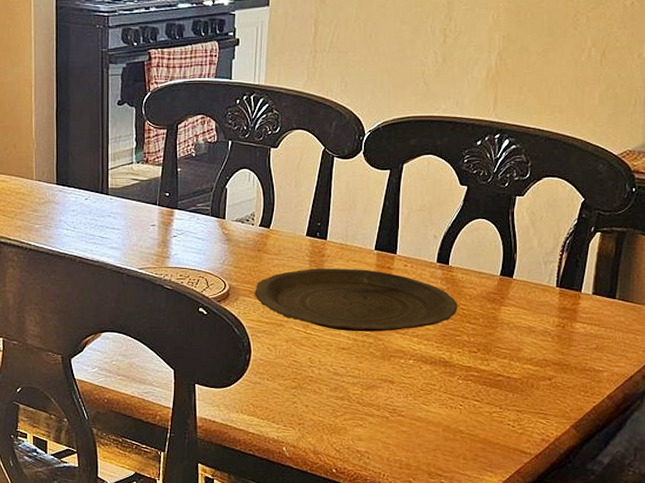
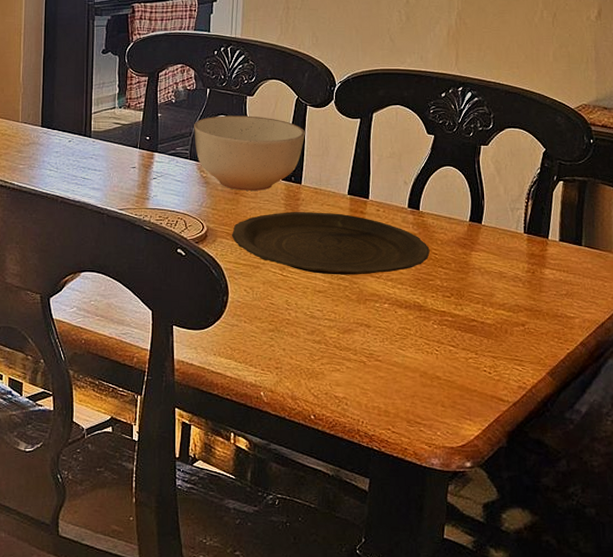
bowl: none [215,169,331,247] -> present [194,115,305,191]

